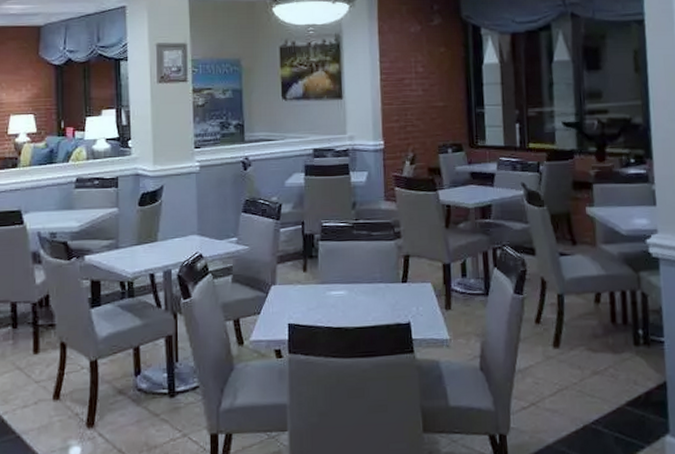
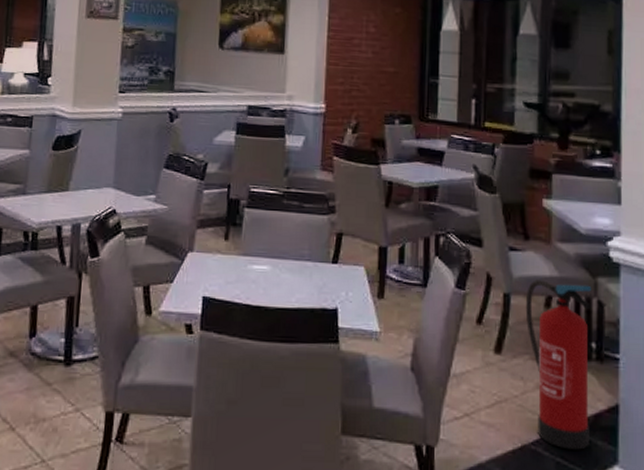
fire extinguisher: none [577,279,643,425] -> present [525,280,591,450]

